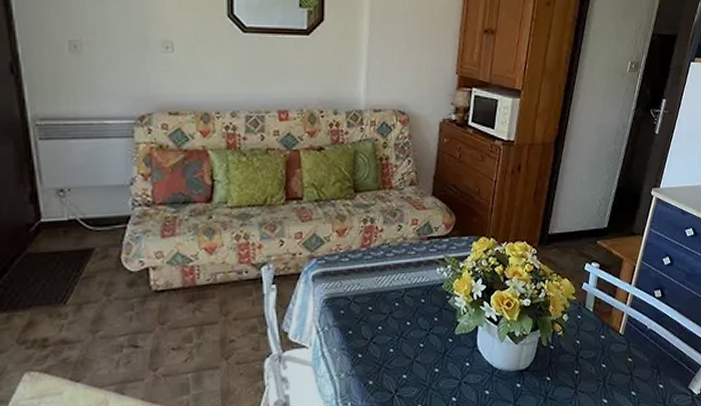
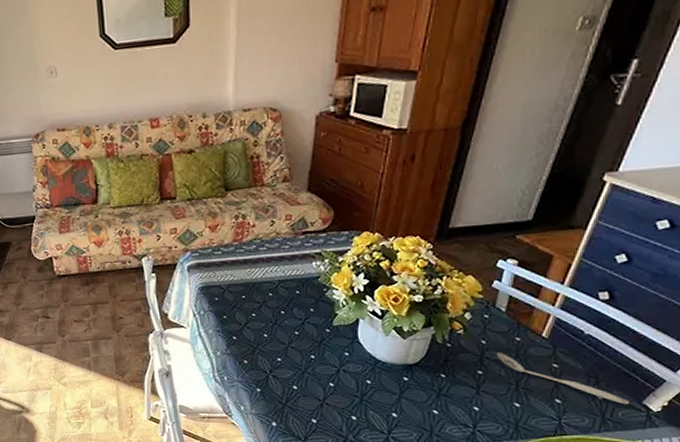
spoon: none [588,351,681,391] -> present [496,353,630,405]

